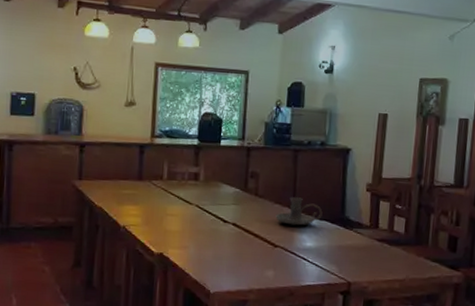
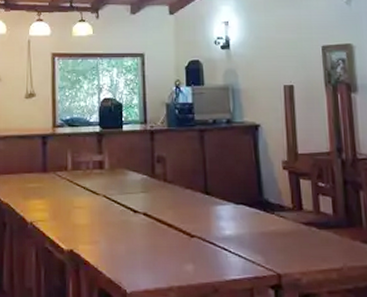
candle holder: present [275,197,323,226] -> none [188,181,239,212]

